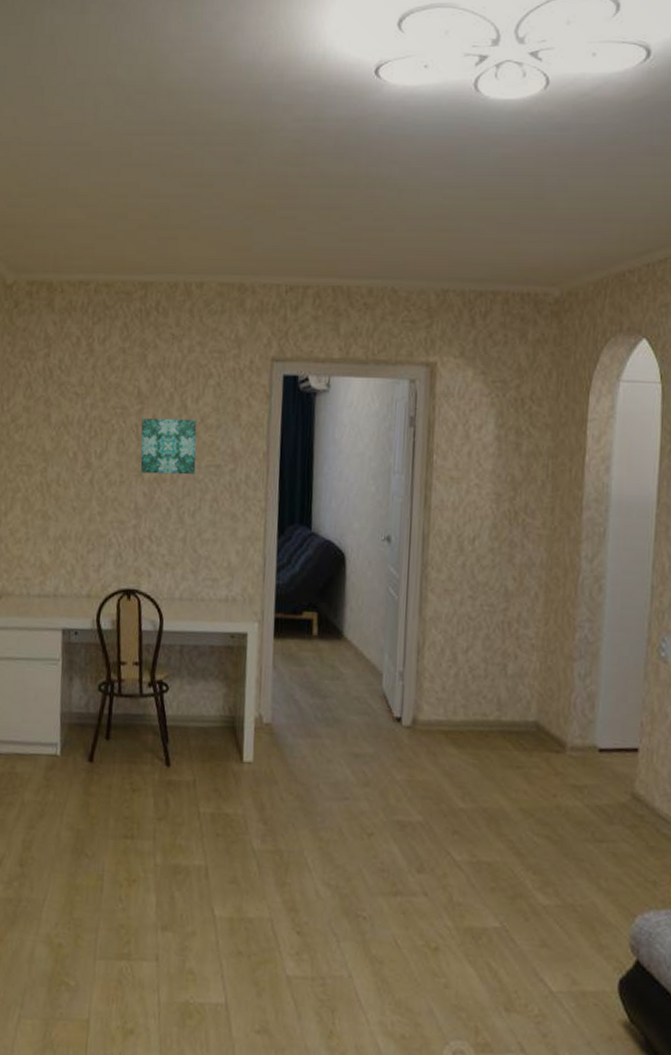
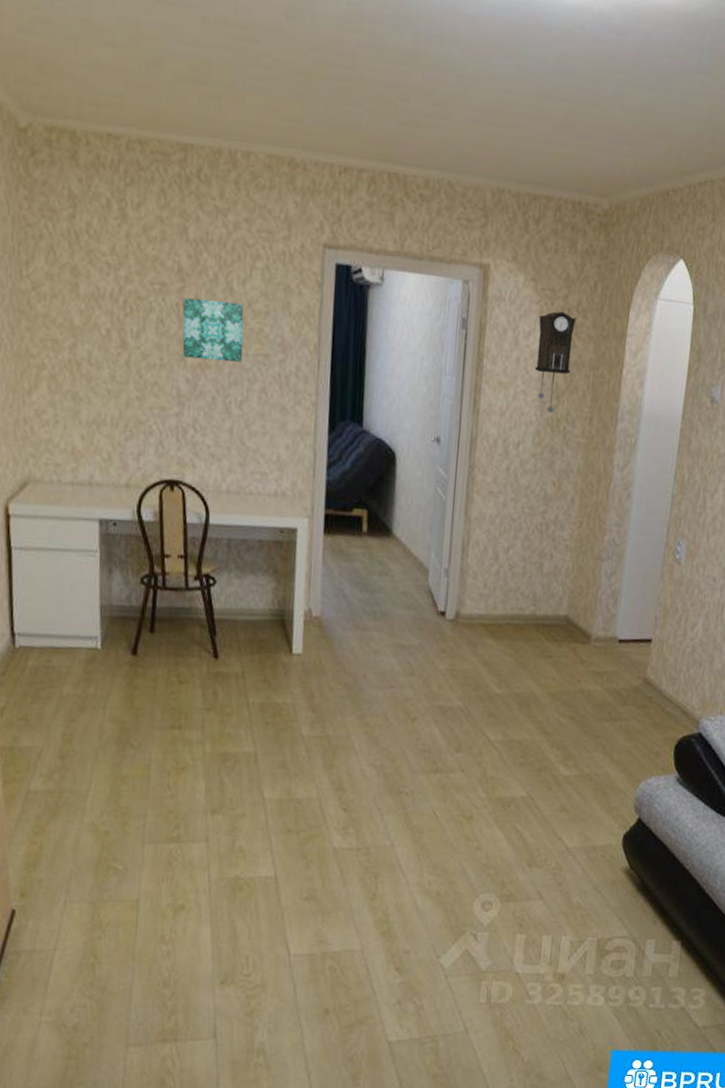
pendulum clock: none [488,401,530,505] -> present [535,311,576,413]

